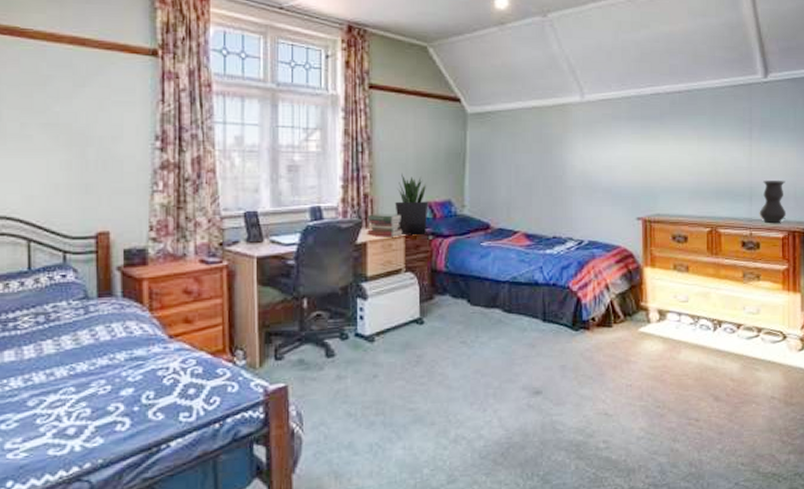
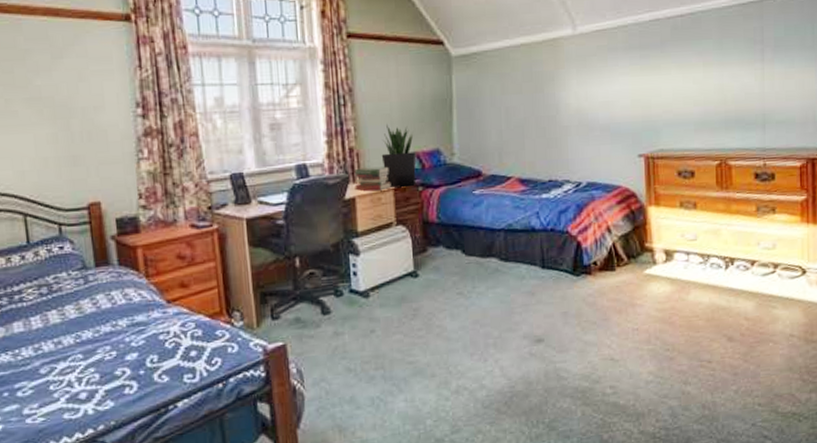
vase: present [759,181,786,224] -> none [773,104,803,152]

